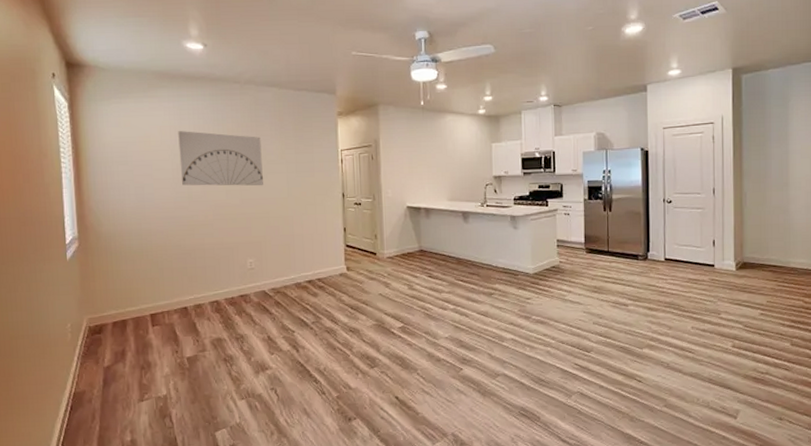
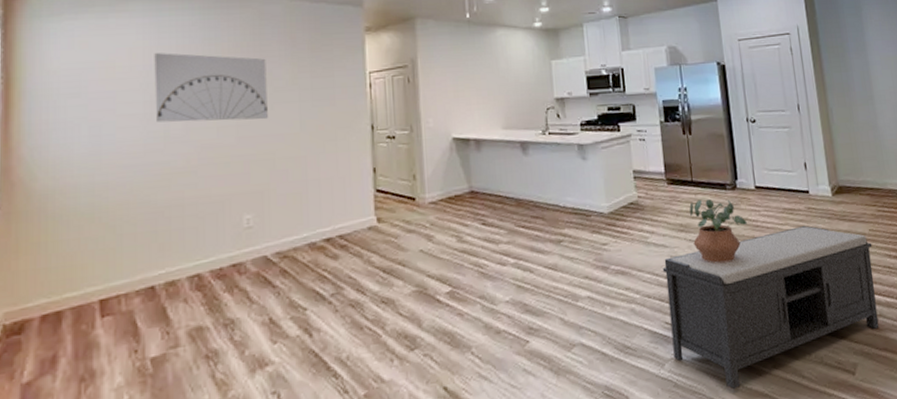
bench: none [576,294,768,420] -> present [662,226,879,390]
potted plant: none [604,266,654,321] -> present [689,198,747,264]

